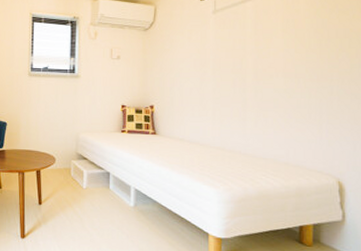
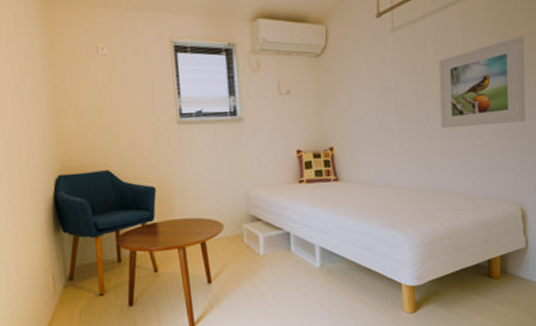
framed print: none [256,21,347,100] -> present [438,36,526,129]

